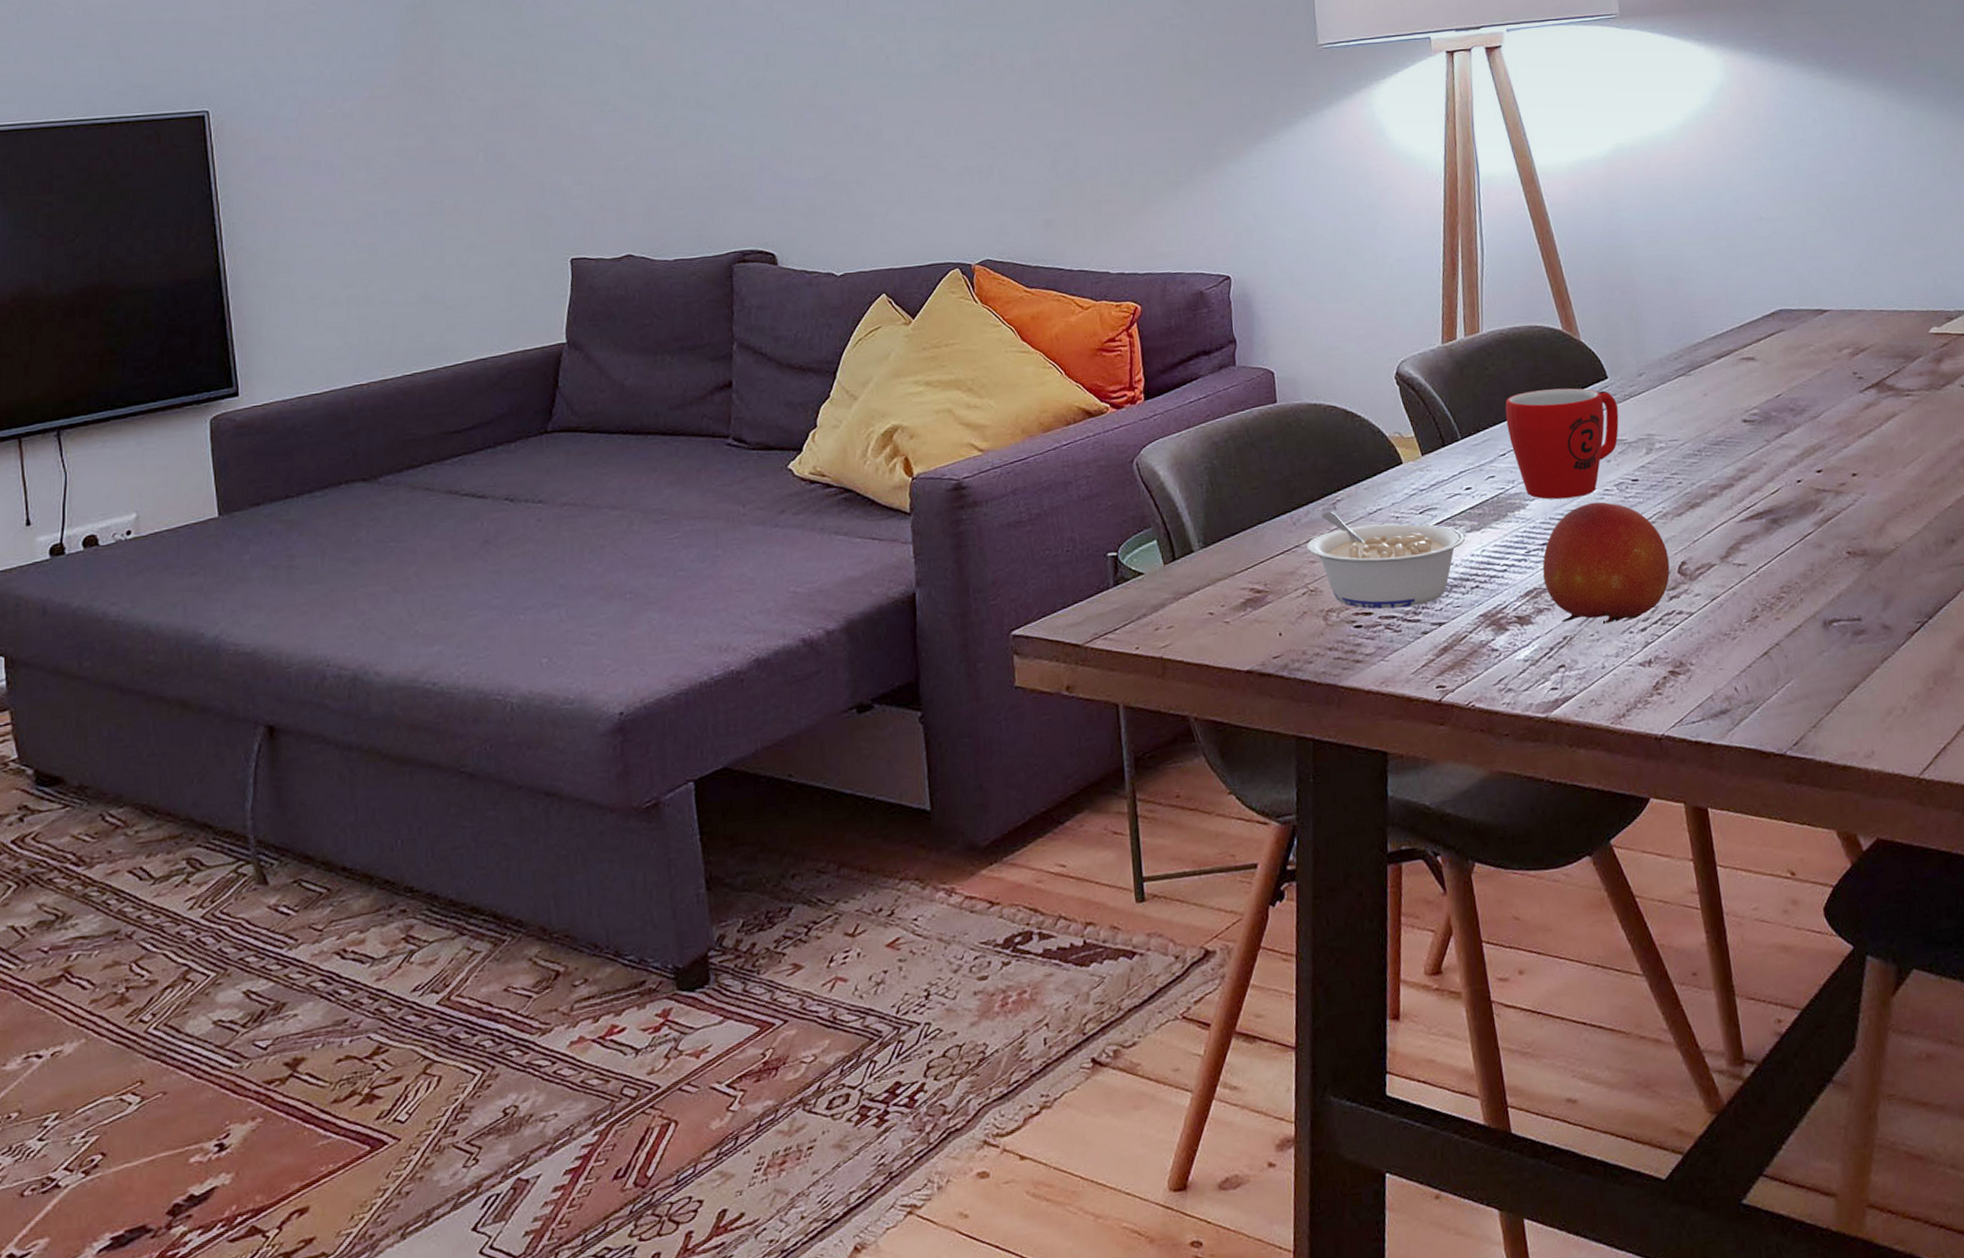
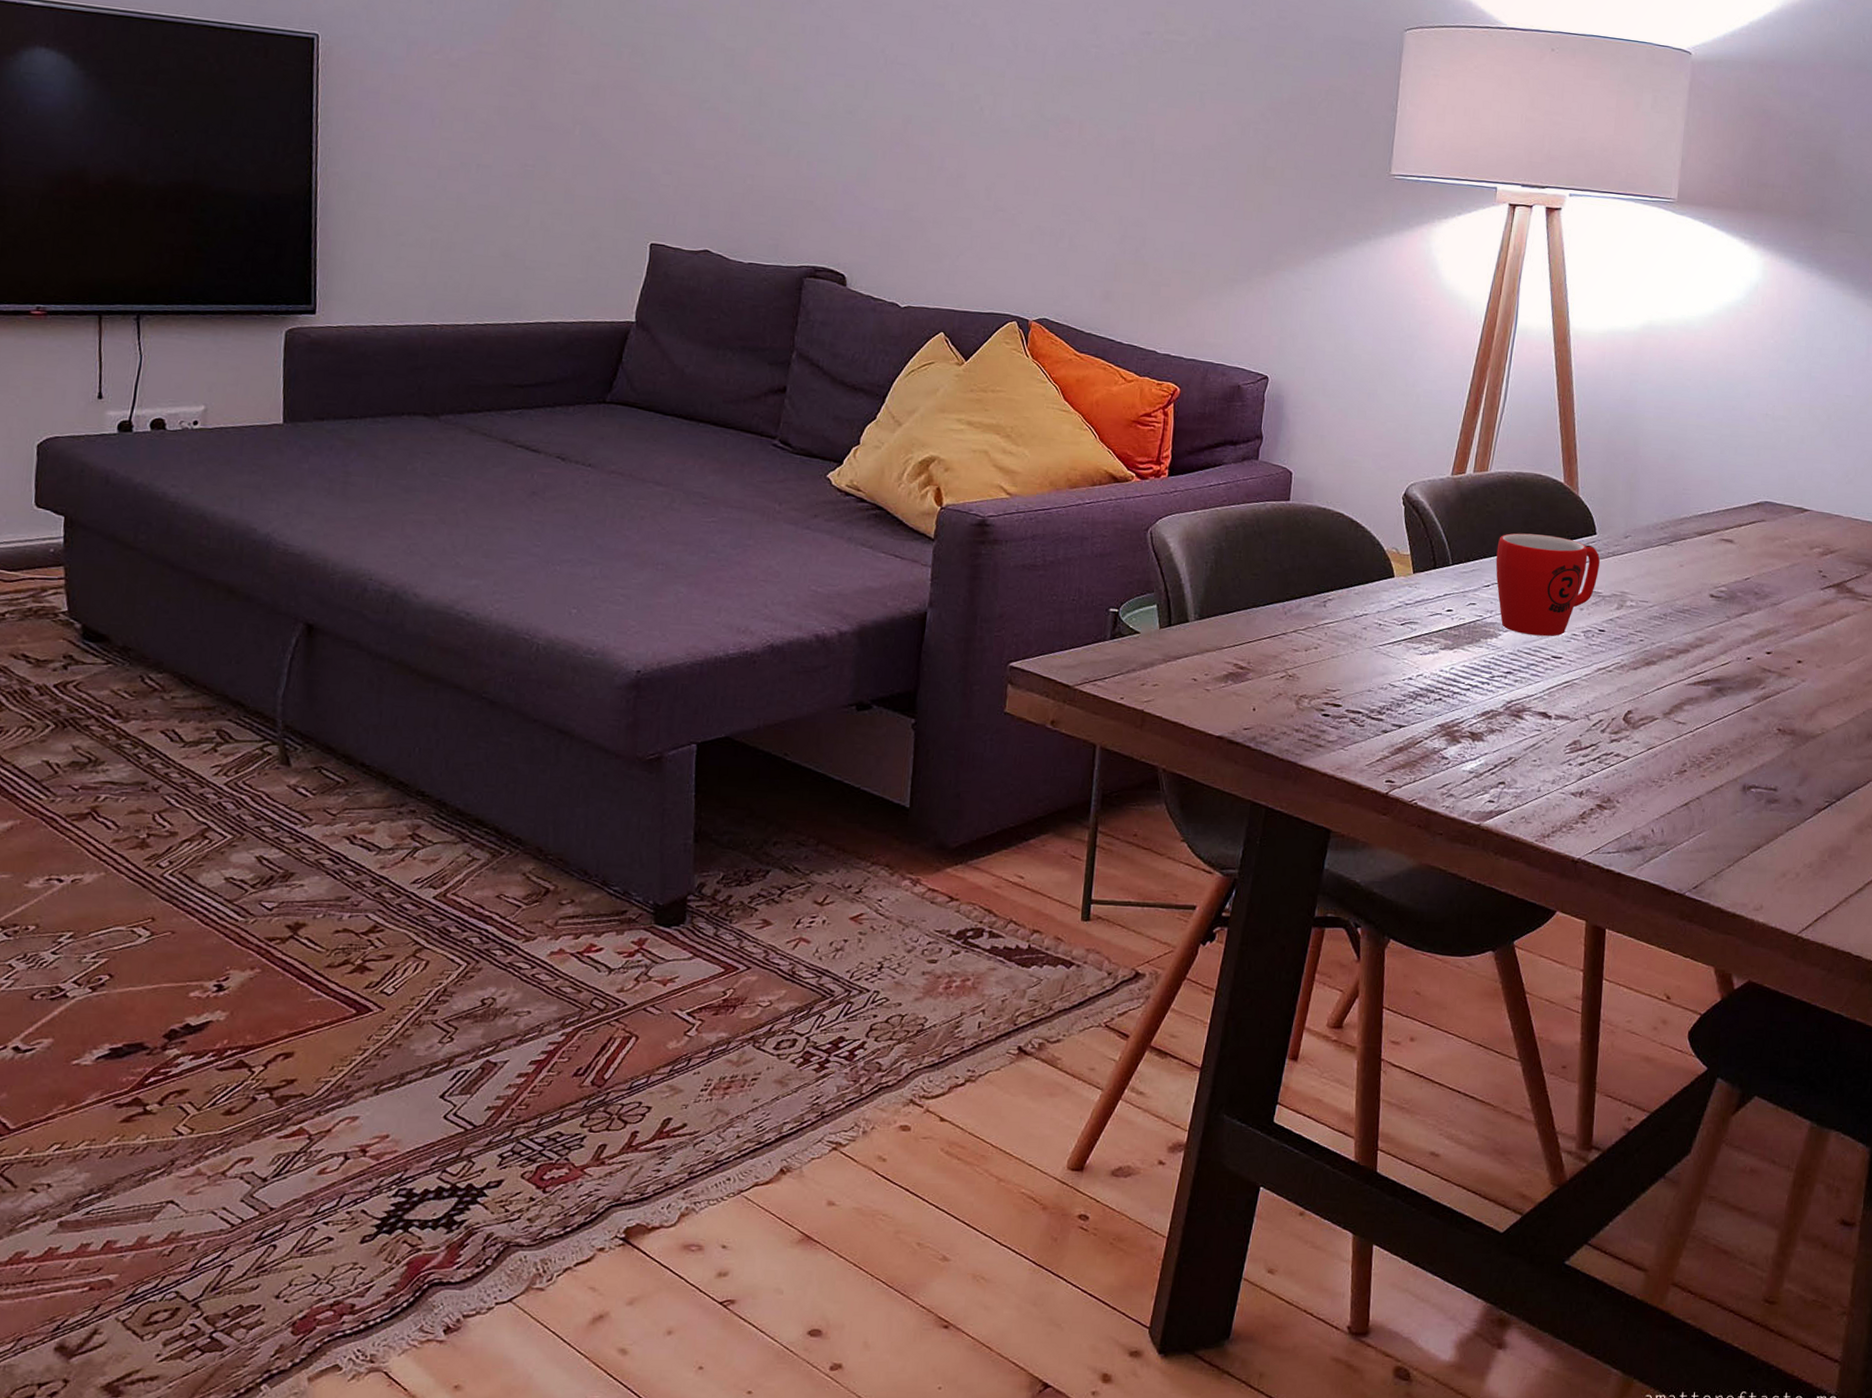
legume: present [1306,511,1465,609] -> none [1292,607,1438,707]
fruit: present [1542,502,1670,624] -> none [1501,643,1618,753]

